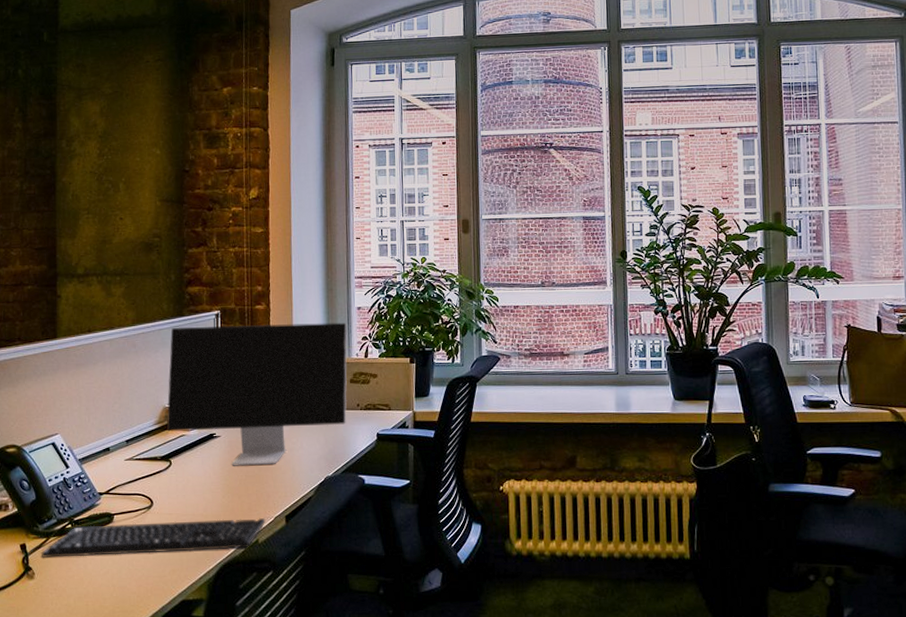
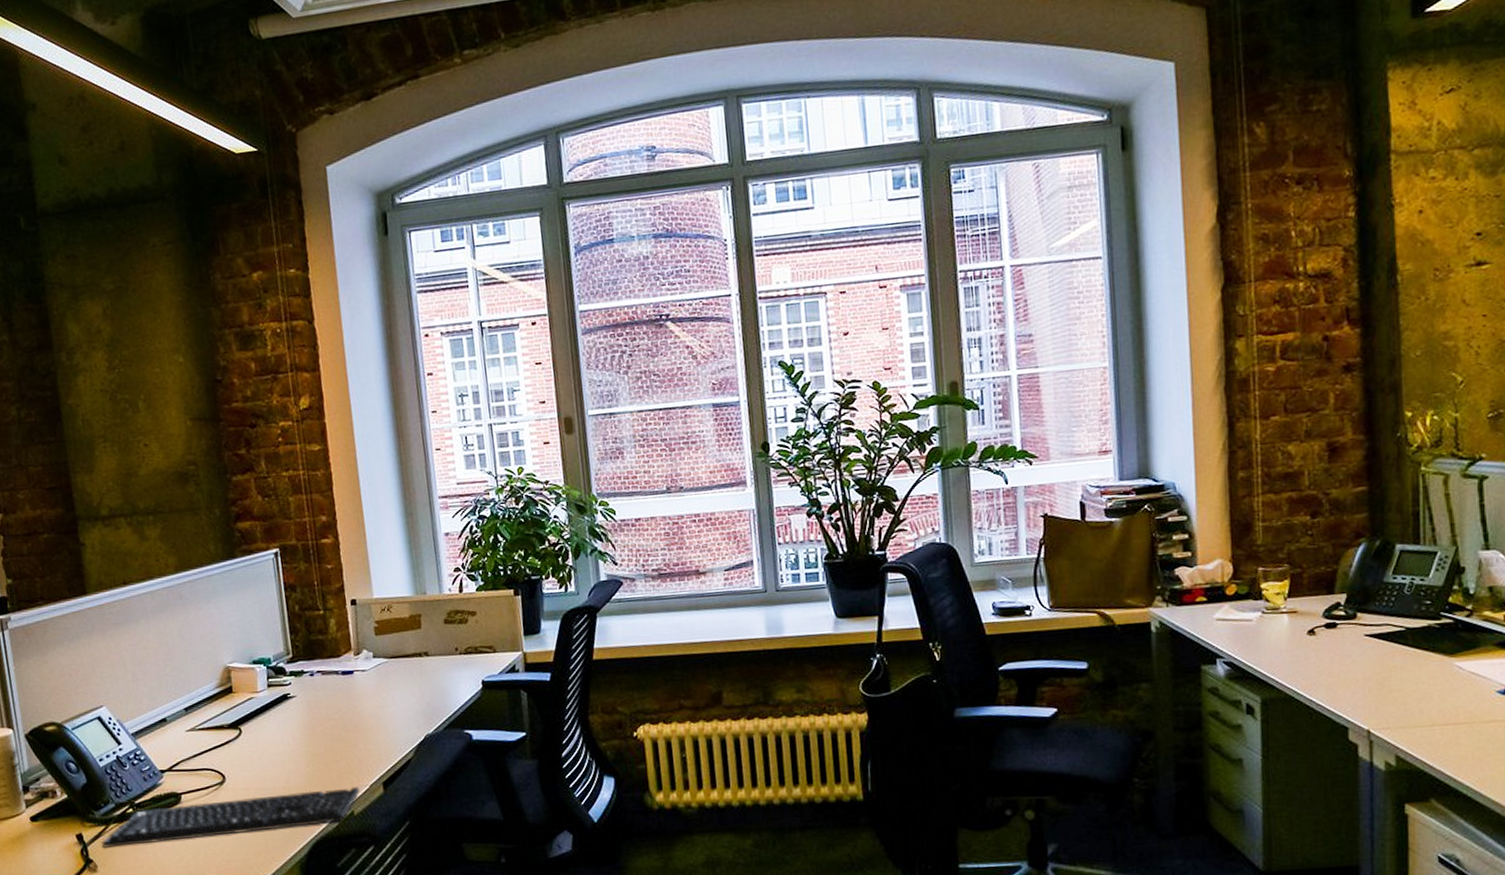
computer monitor: present [166,322,348,466] -> none [222,552,444,730]

